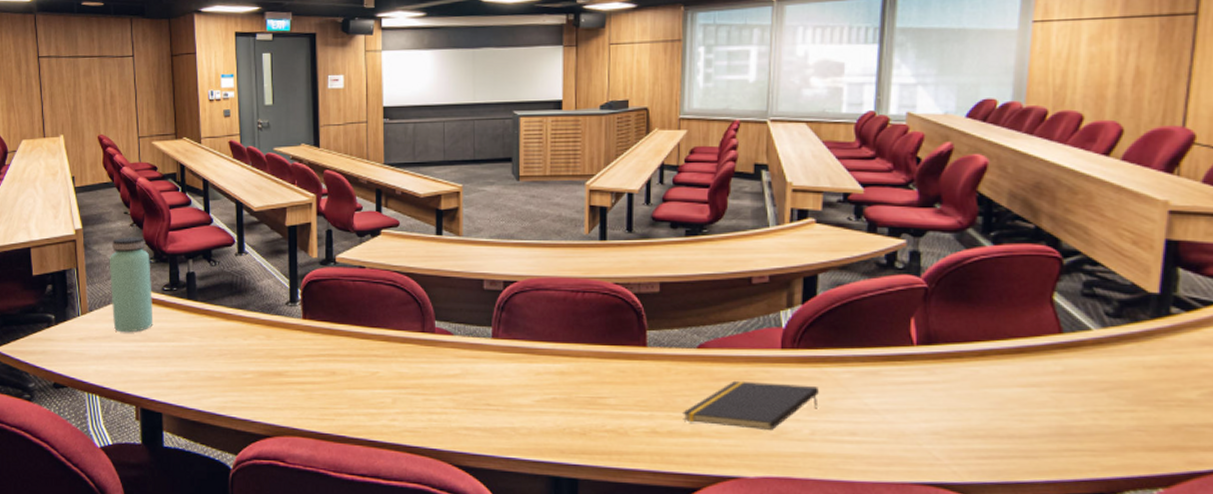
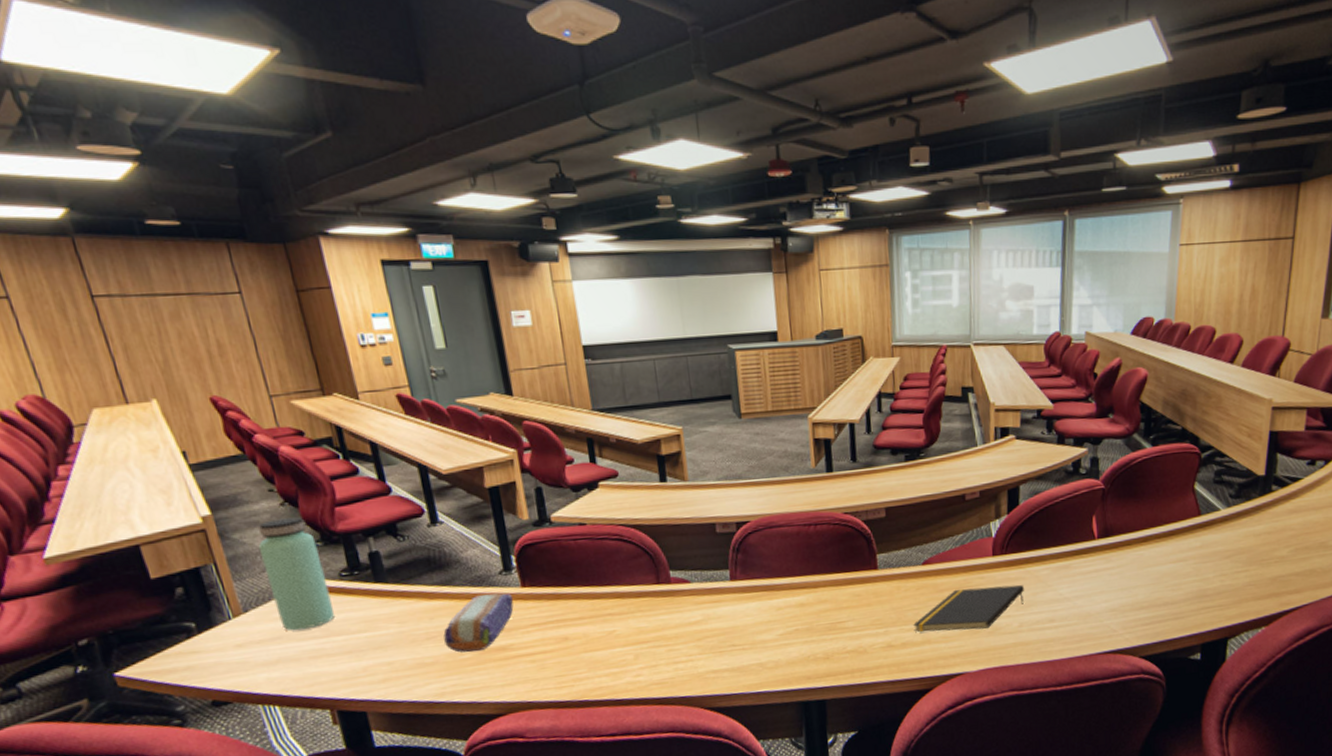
pencil case: none [233,321,293,374] -> present [443,593,514,653]

